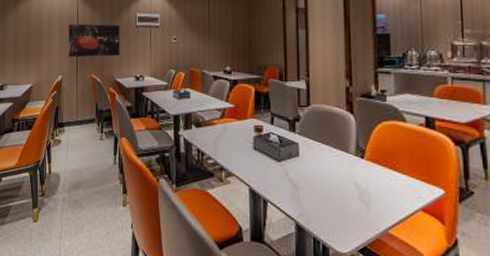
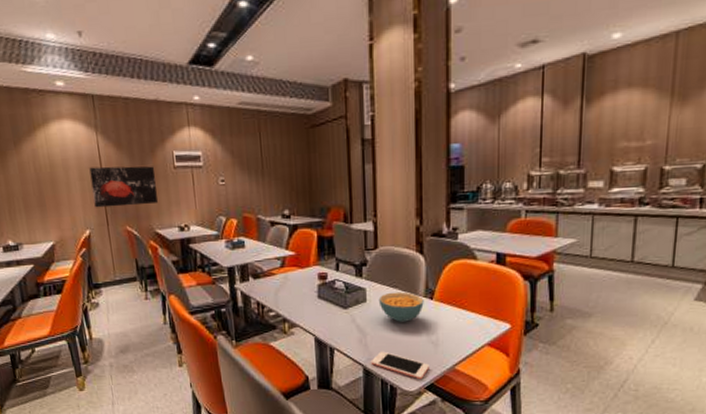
cell phone: none [303,207,362,242] -> present [370,351,429,380]
cereal bowl: none [310,148,355,179] -> present [378,291,424,322]

